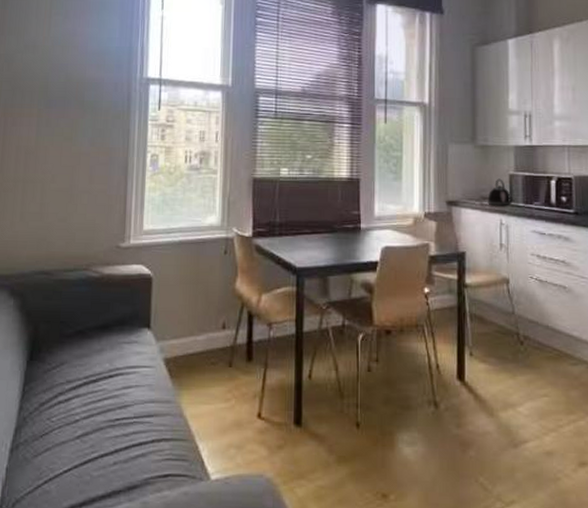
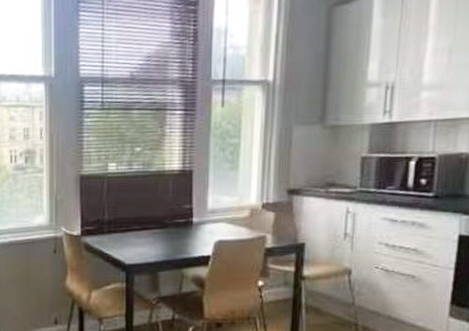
kettle: present [487,178,511,206] -> none [334,162,361,193]

